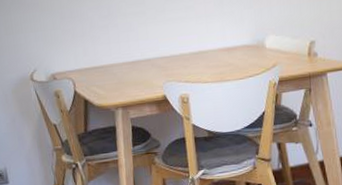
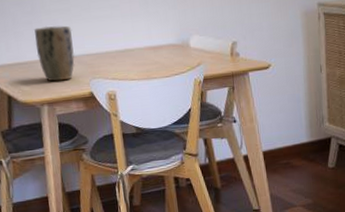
plant pot: none [111,28,149,85] -> present [34,25,75,82]

